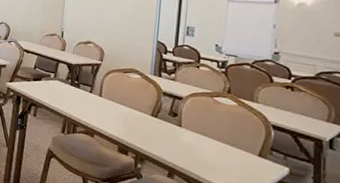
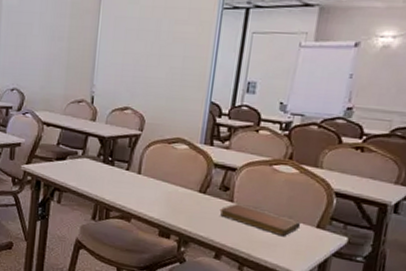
notebook: none [170,128,244,163] -> present [219,203,301,237]

